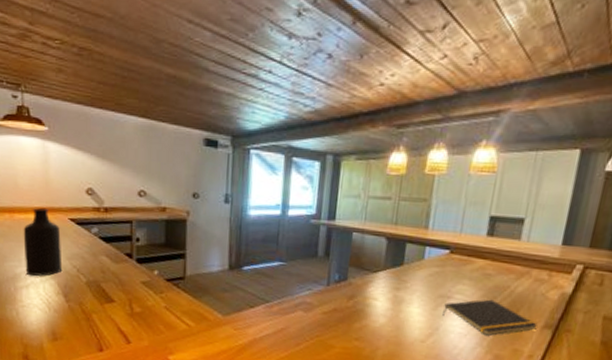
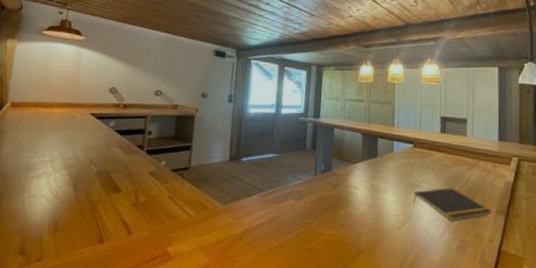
bottle: present [23,208,63,277] -> none [39,103,80,167]

